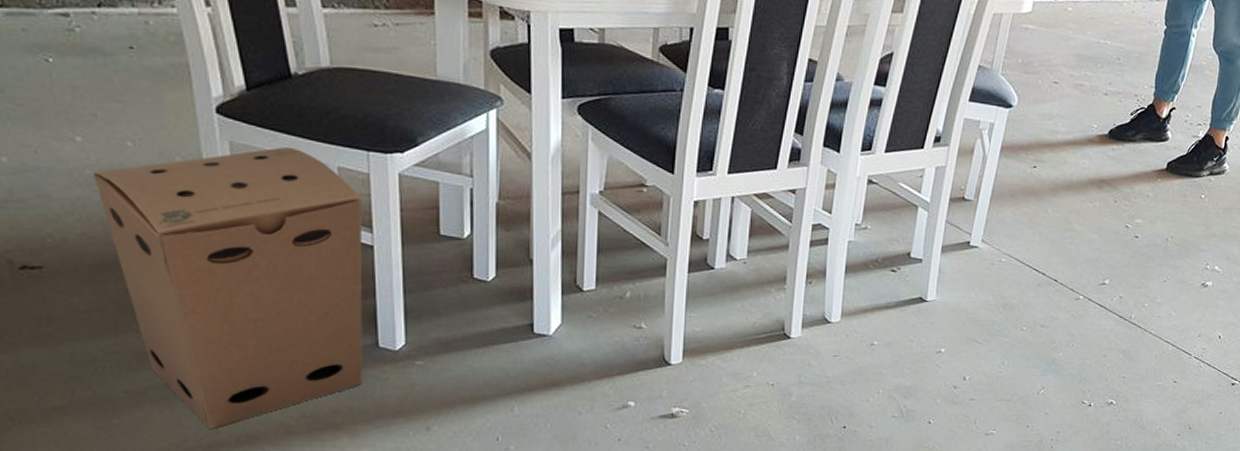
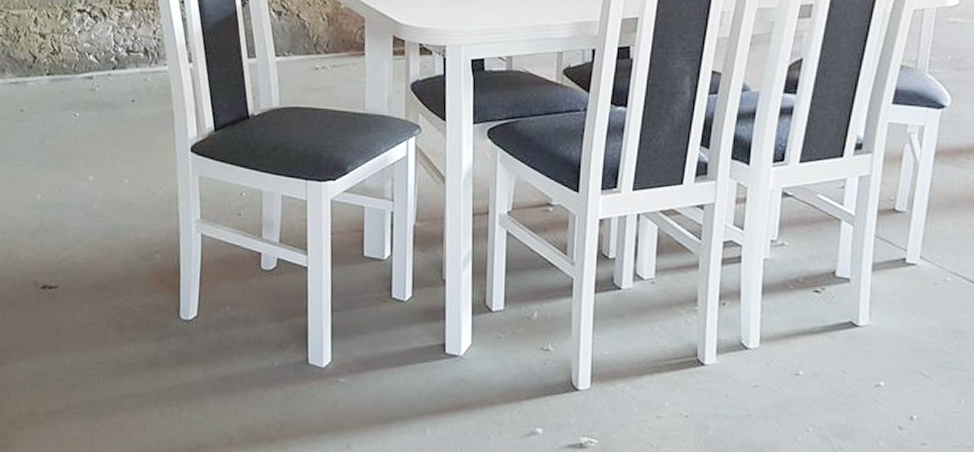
cardboard box: present [92,146,363,429] -> none [98,178,300,437]

